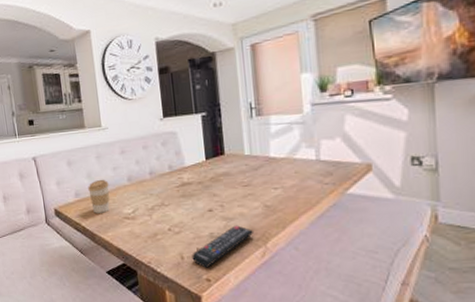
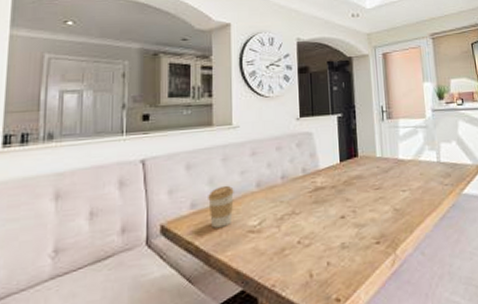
remote control: present [192,225,255,268] -> none [321,232,385,286]

